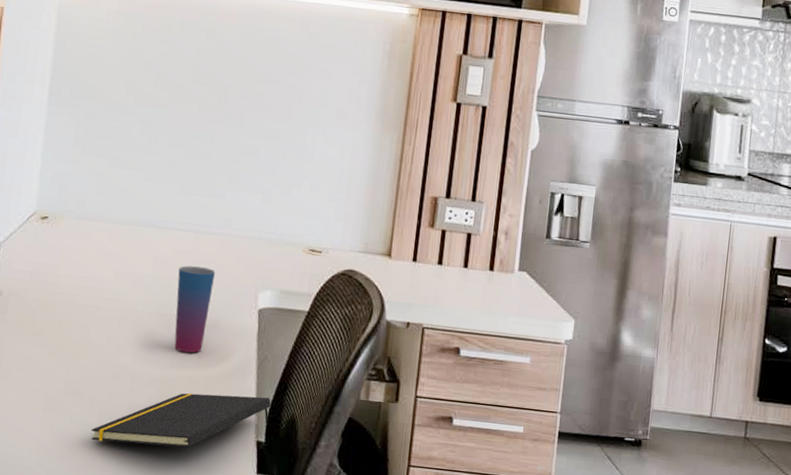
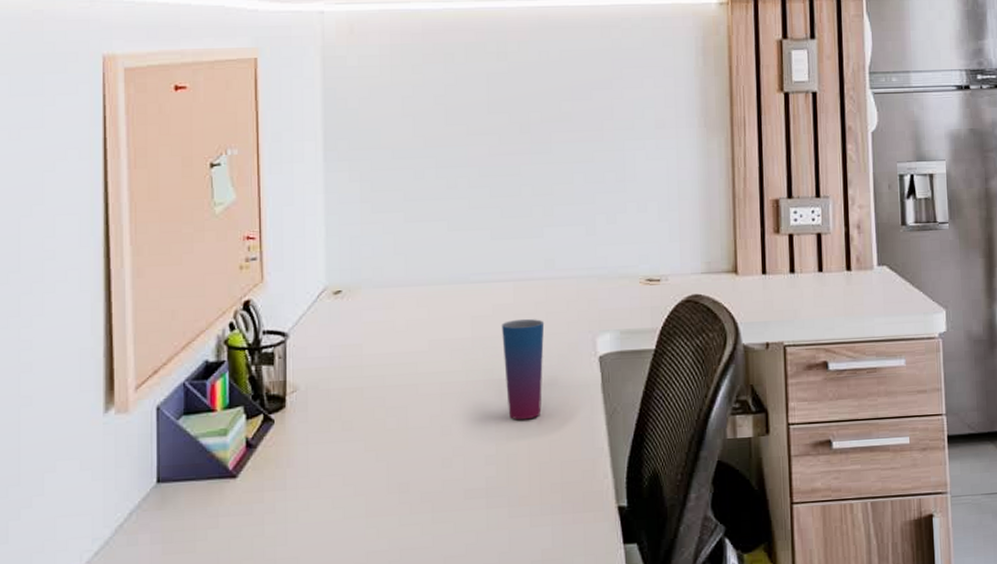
notepad: present [91,393,271,448] -> none [425,455,629,541]

